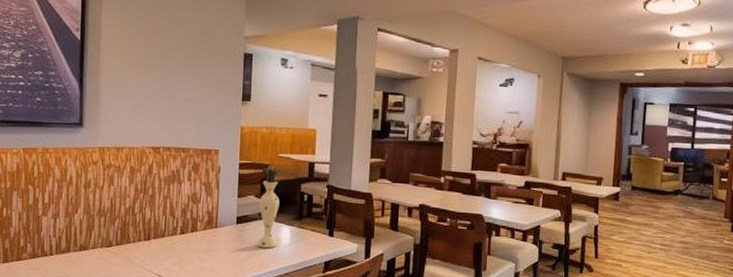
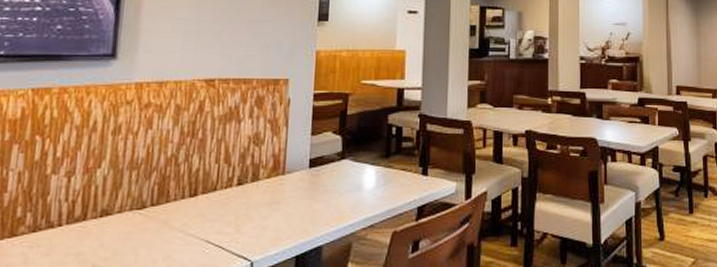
vase: present [254,164,287,249] -> none [331,94,372,196]

